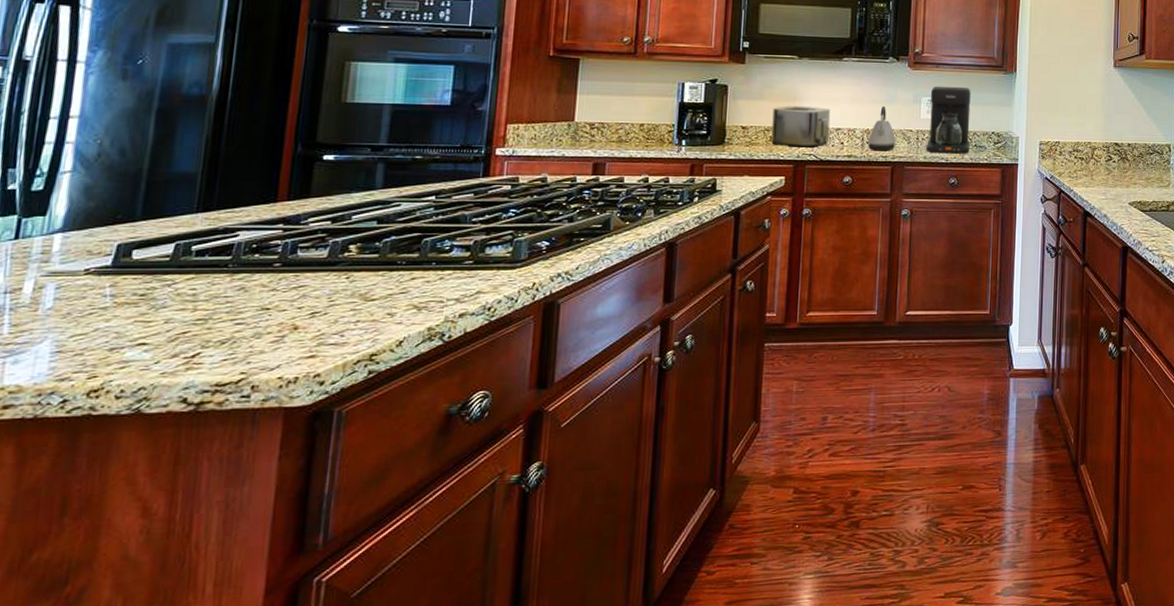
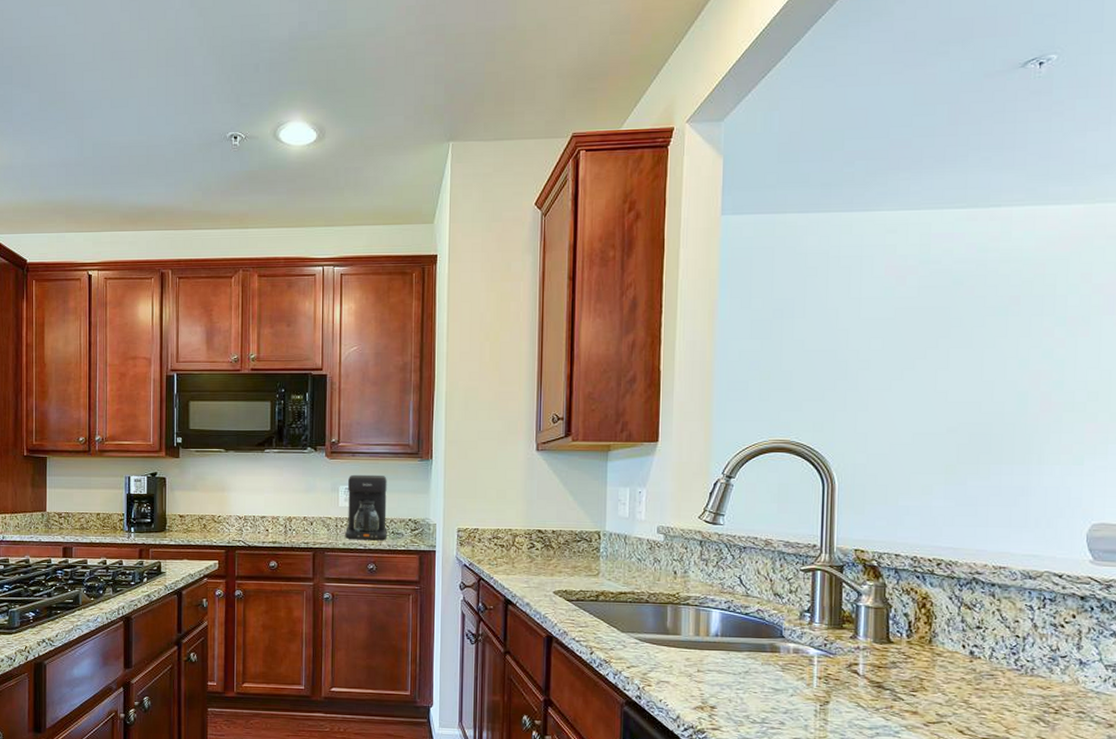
toaster: present [771,106,831,149] -> none [205,496,256,535]
kettle: present [867,106,897,151] -> none [290,495,317,538]

